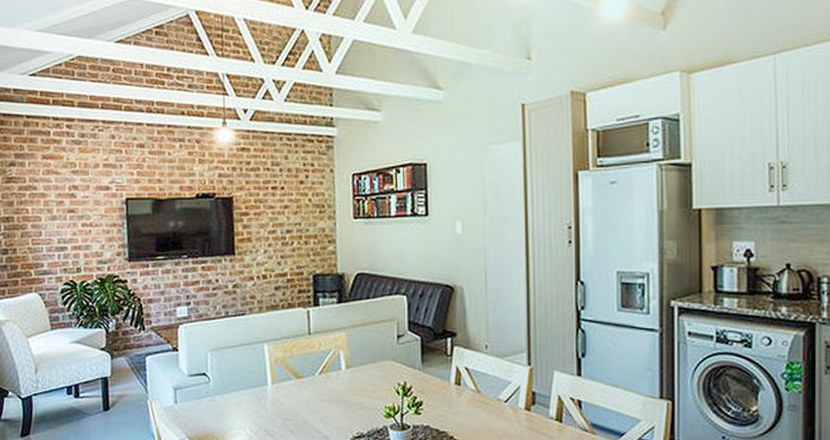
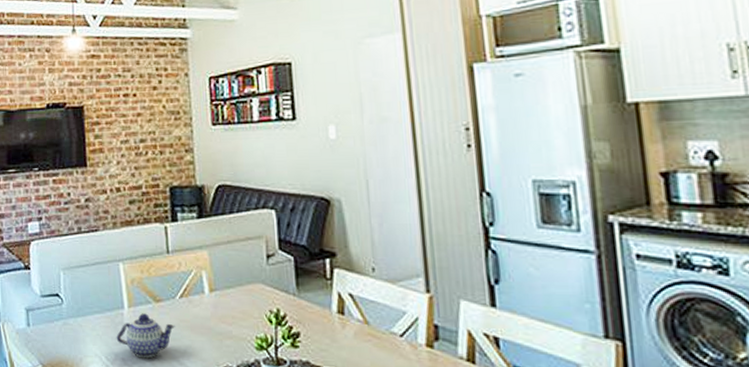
teapot: none [260,389,314,429] -> present [116,313,175,359]

